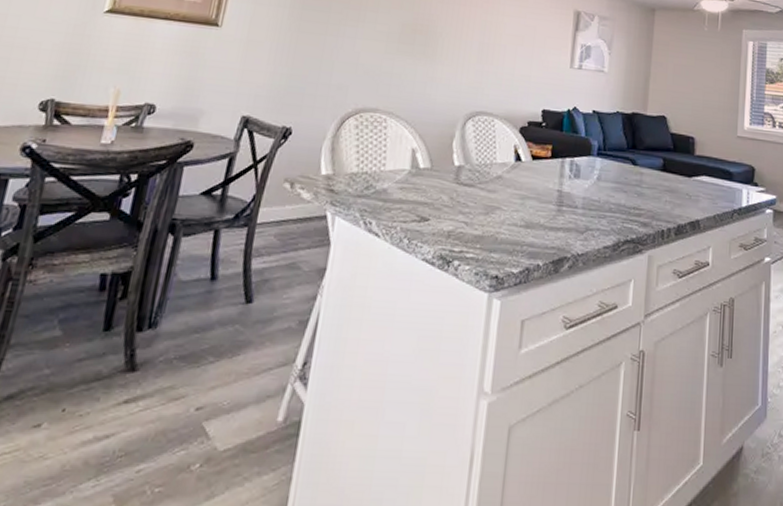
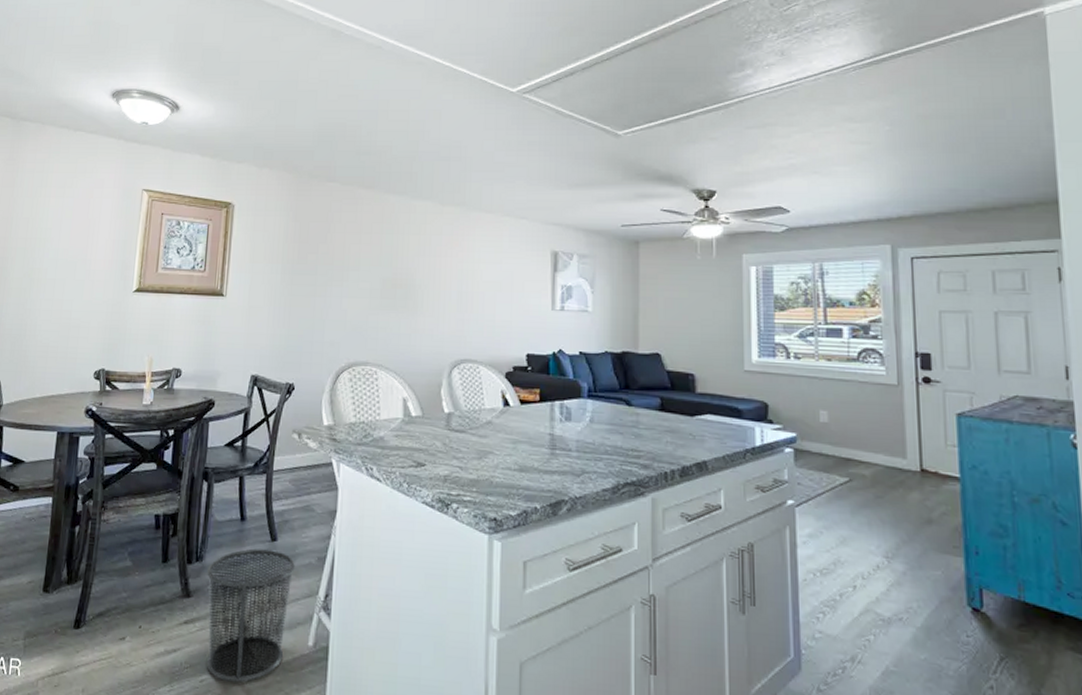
waste bin: none [147,312,272,470] -> present [206,548,295,682]

